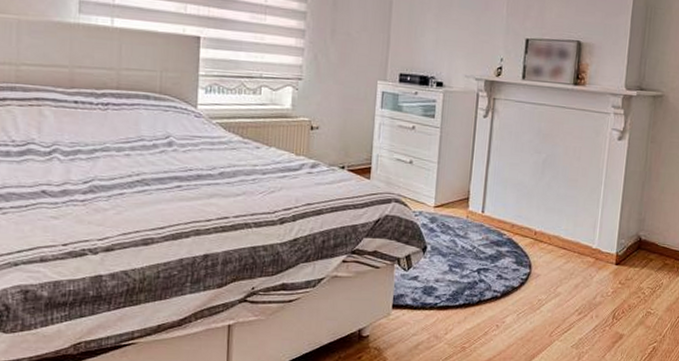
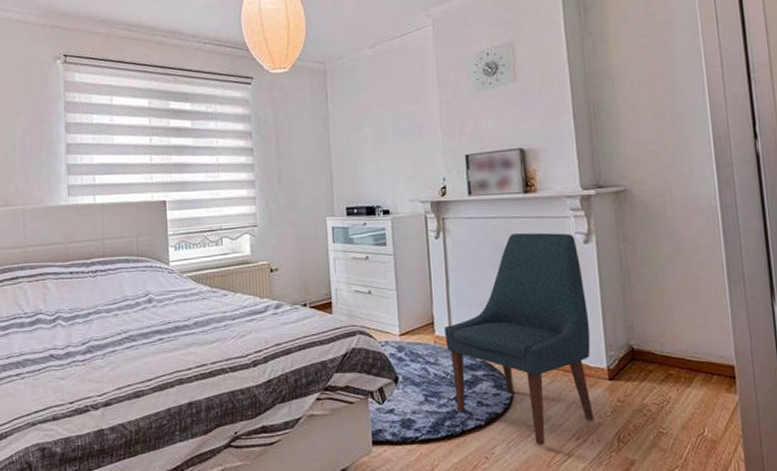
chair: none [477,122,612,318] -> present [445,232,594,446]

